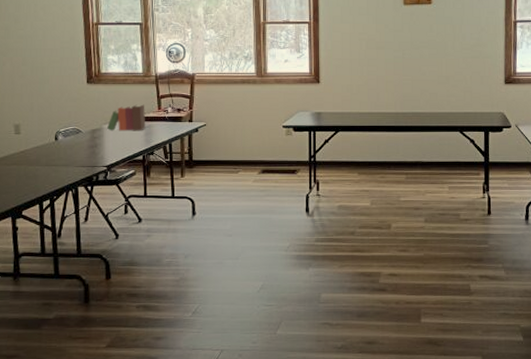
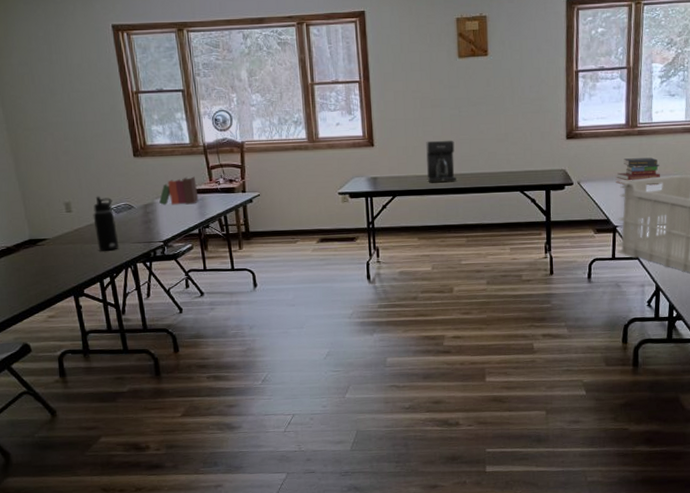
water bottle: none [40,119,63,173] -> present [93,196,119,251]
coffee maker: none [369,80,398,120] -> present [426,140,456,183]

